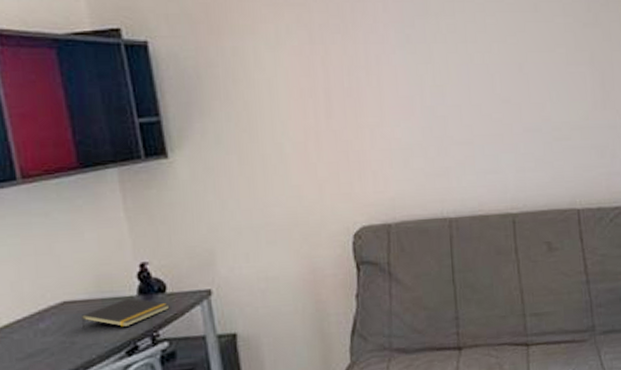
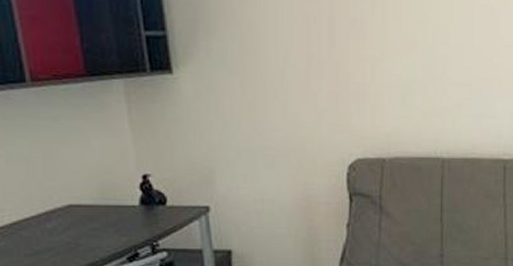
notepad: present [80,298,170,330] -> none [85,207,170,235]

